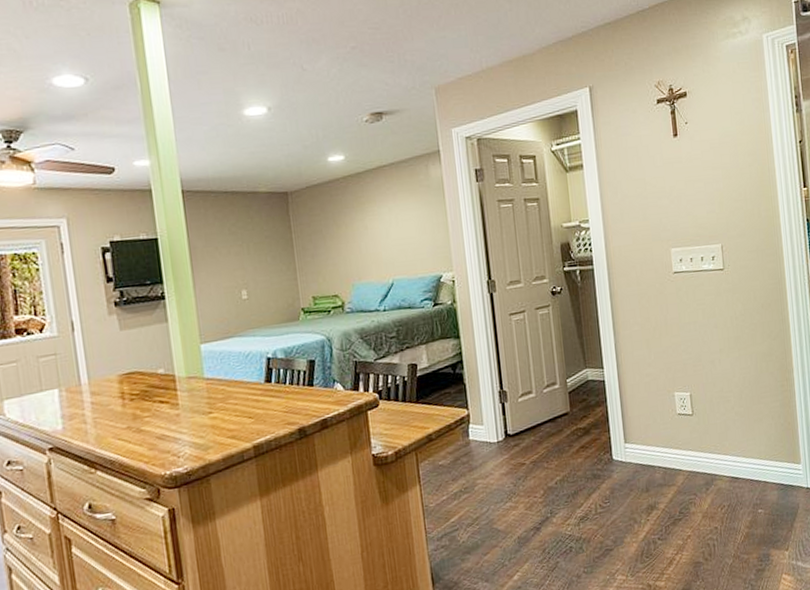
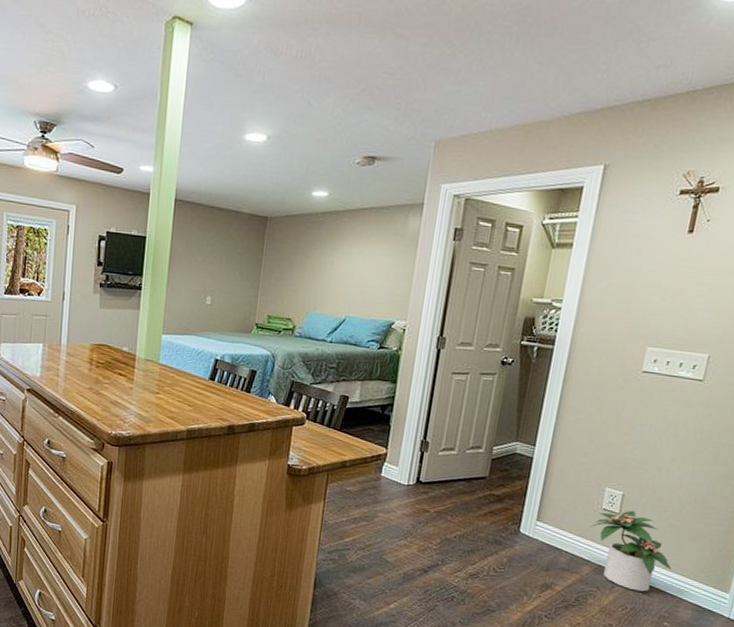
potted plant: none [672,408,750,487] -> present [590,510,672,592]

